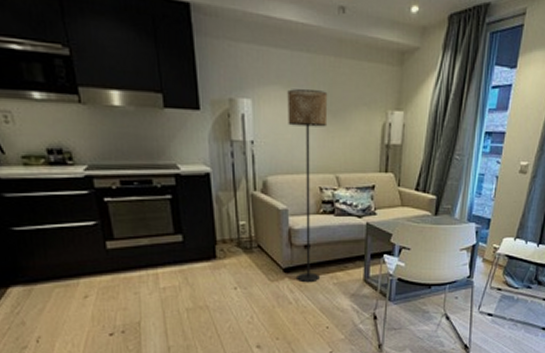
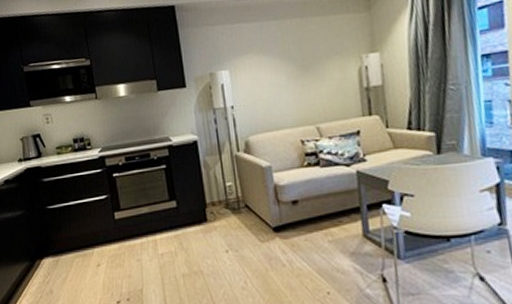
floor lamp: present [287,89,328,283] -> none [260,49,313,242]

